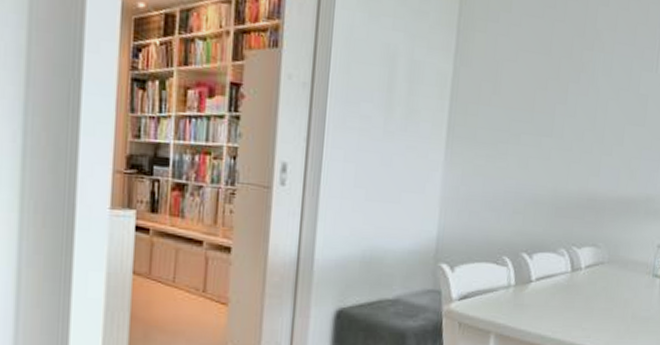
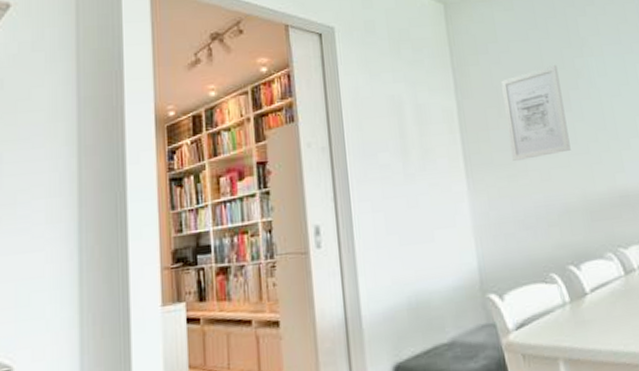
wall art: none [495,51,565,145] -> present [501,65,571,161]

